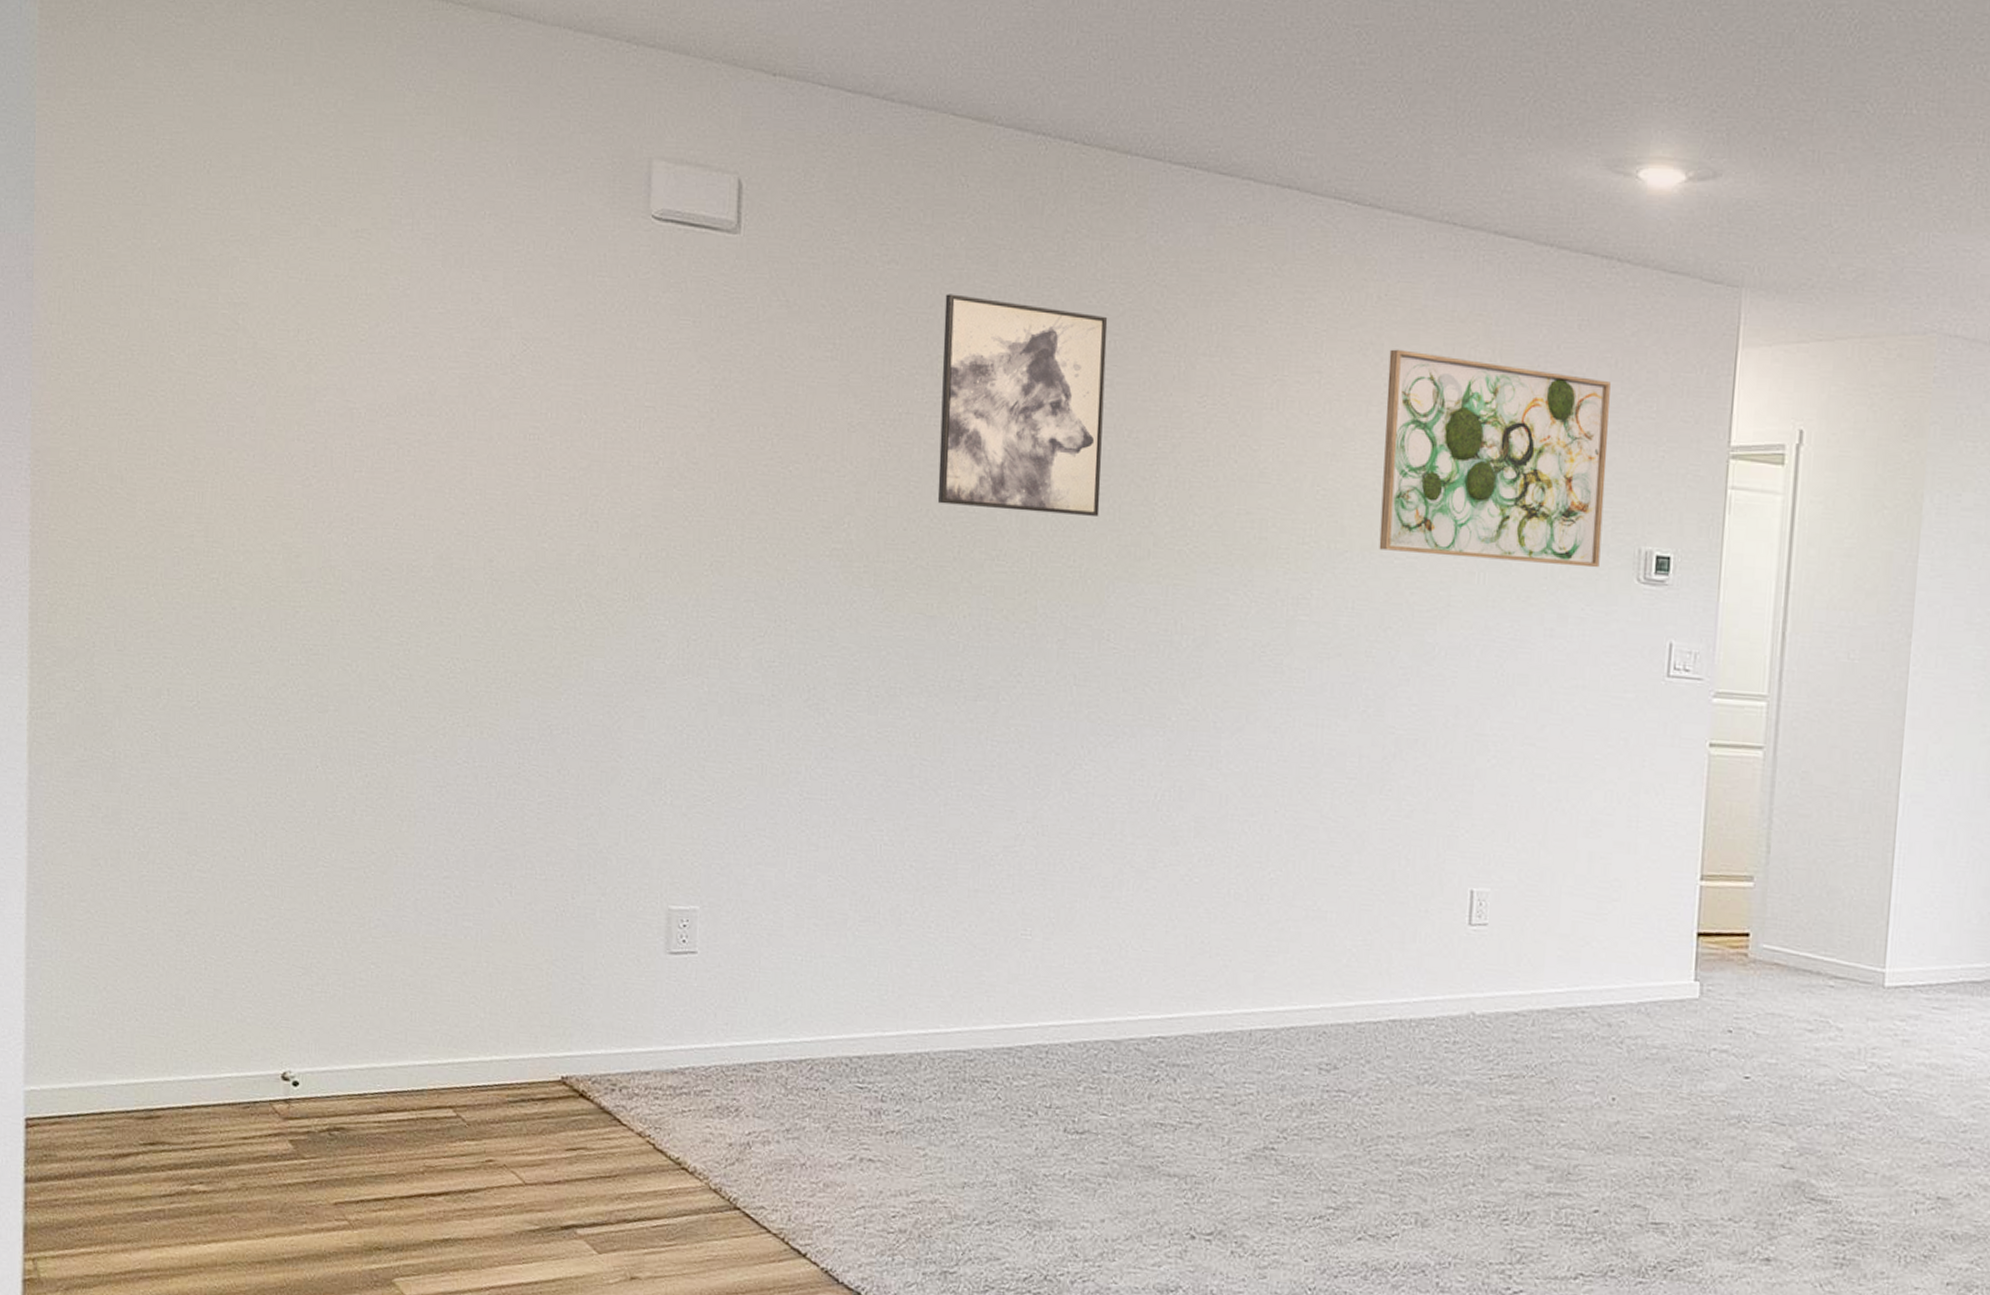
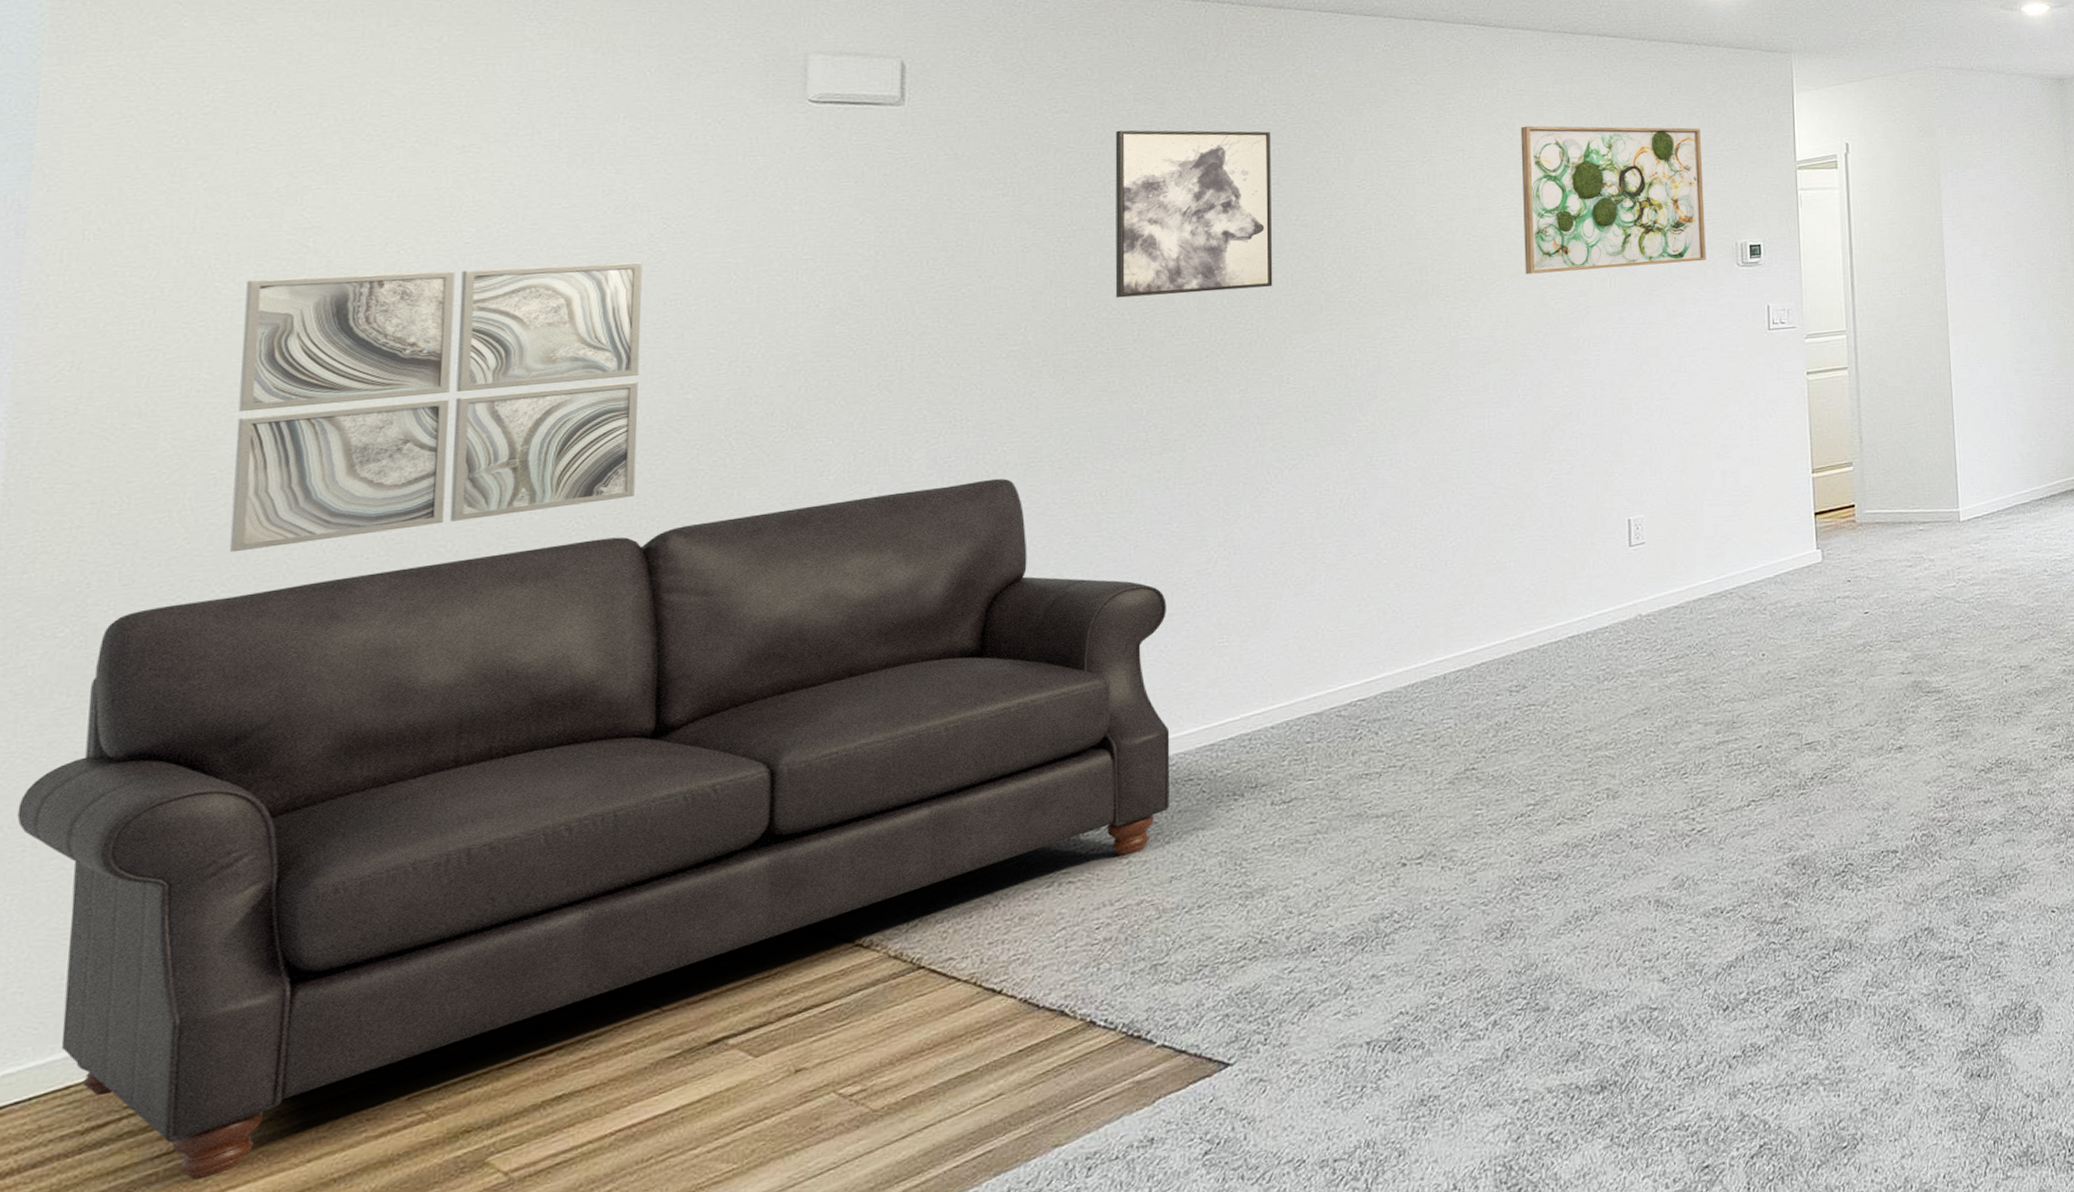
sofa: none [57,677,973,1227] -> present [17,478,1170,1181]
wall art: none [191,353,506,647] -> present [229,262,643,553]

